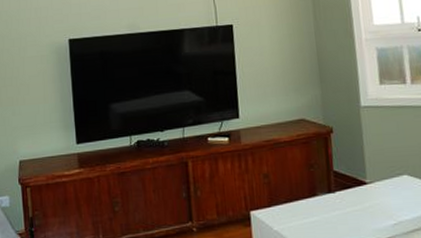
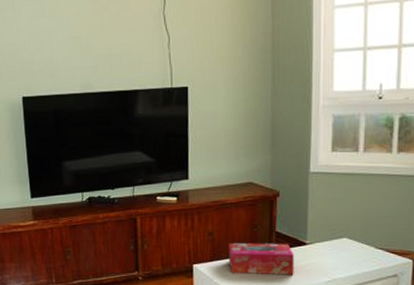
tissue box: none [286,183,358,220] -> present [229,242,294,275]

